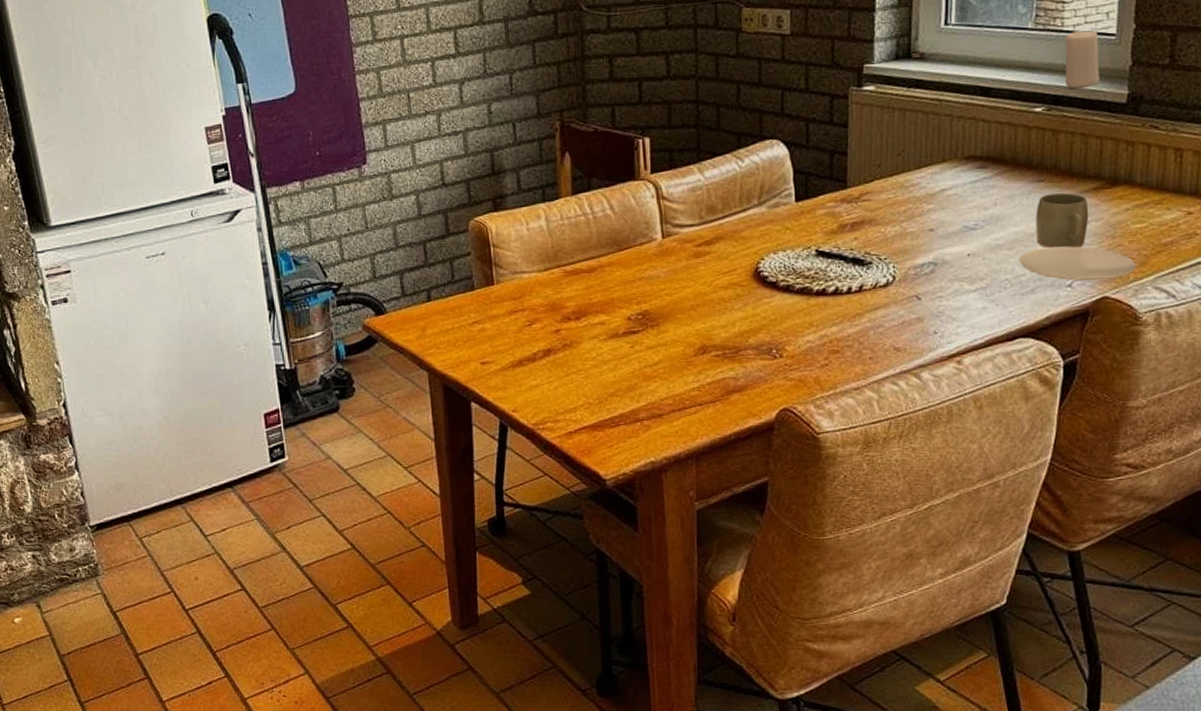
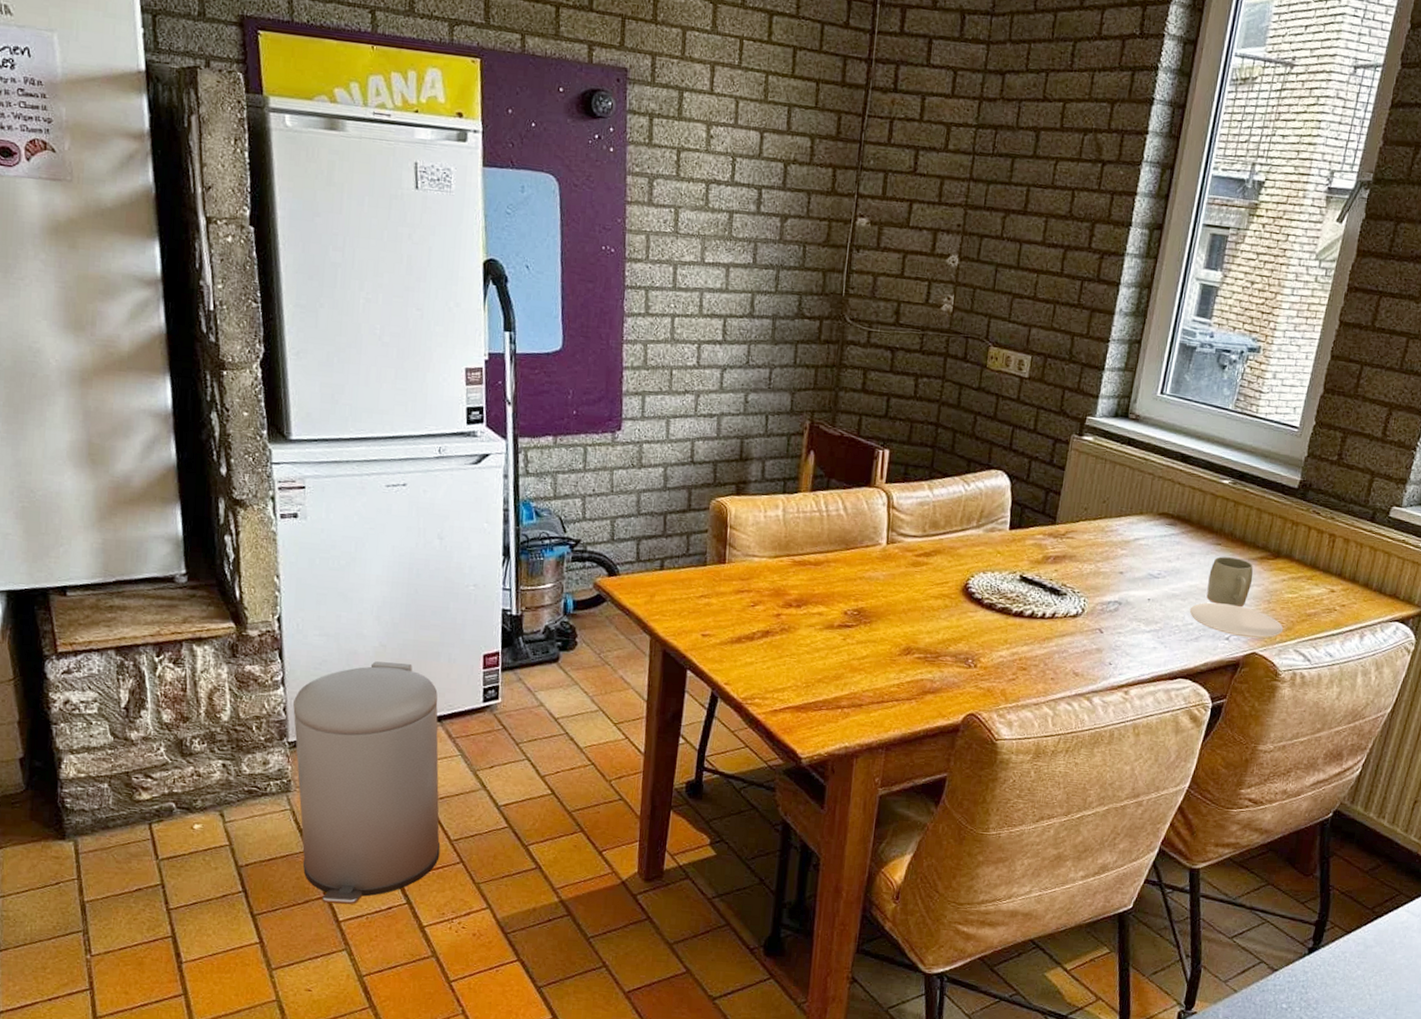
pedal bin: none [89,432,251,685] -> present [293,661,441,905]
candle: present [1064,30,1100,89] -> none [1251,419,1284,470]

